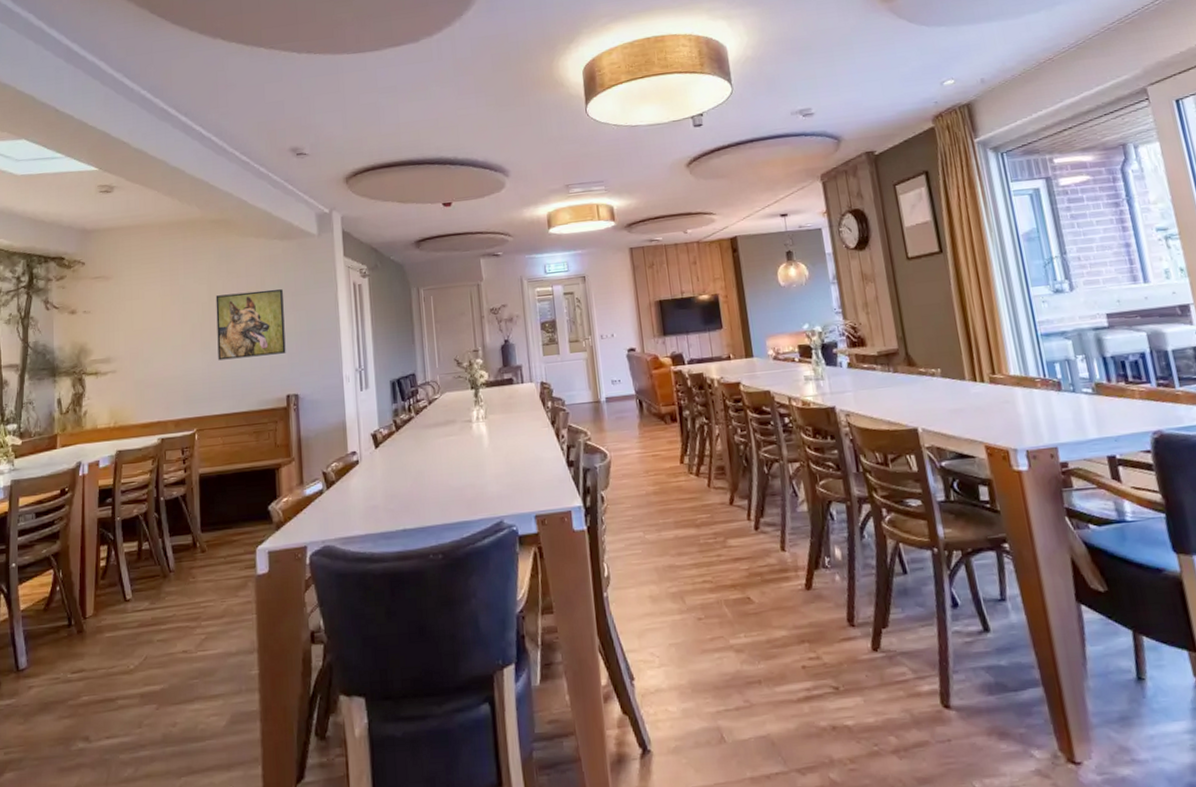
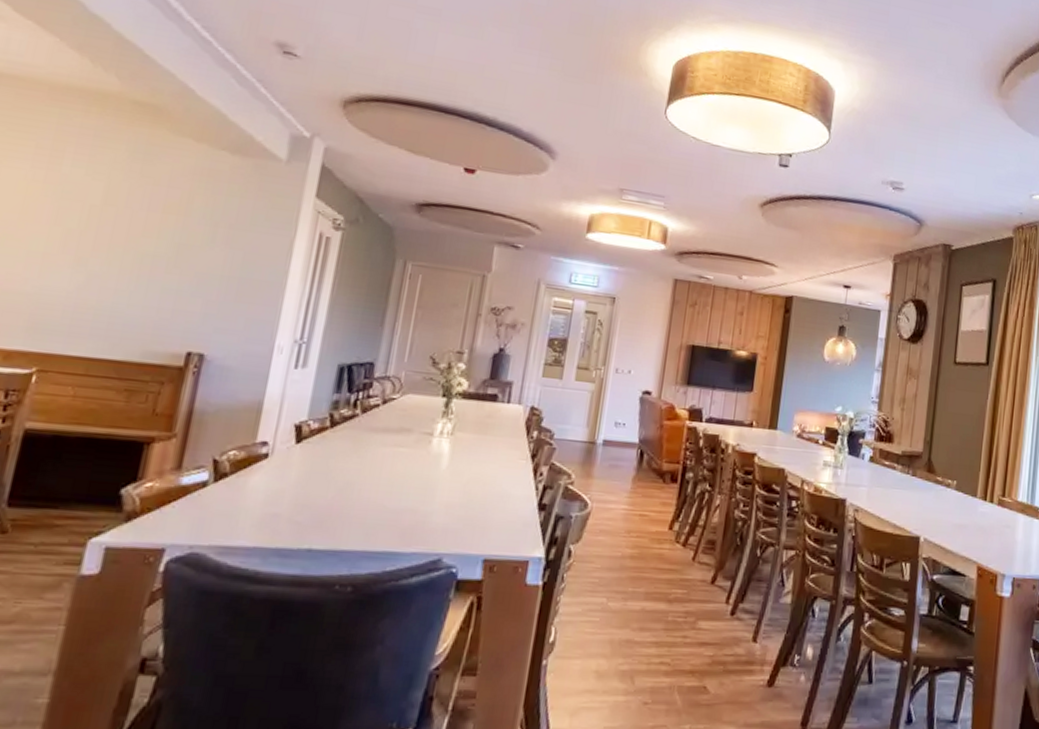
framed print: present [215,289,286,361] -> none [95,200,217,299]

